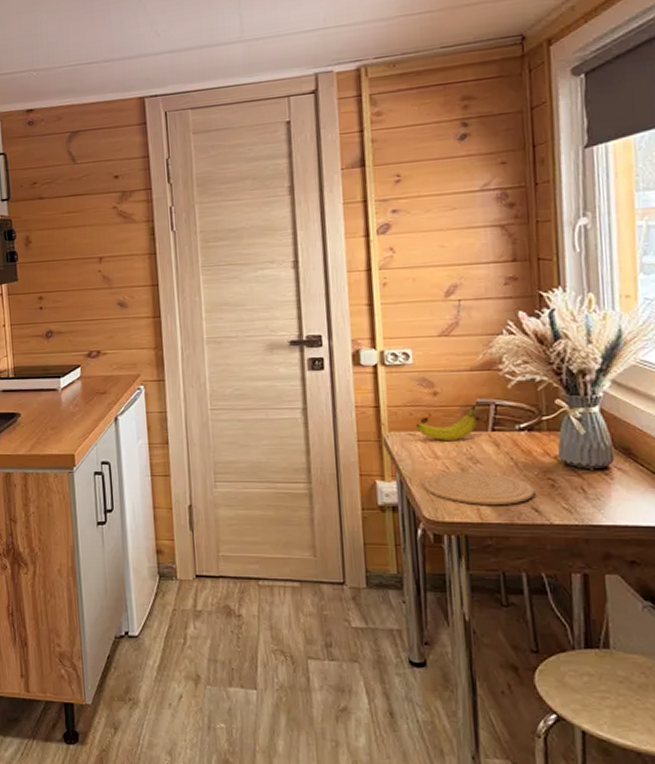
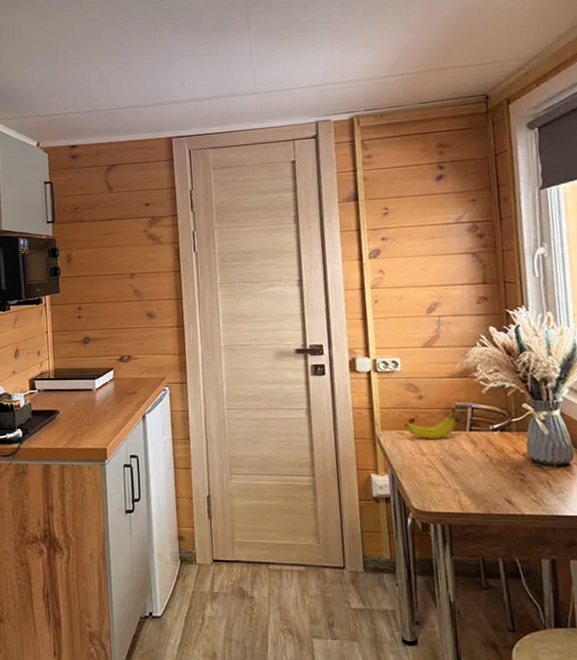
plate: present [422,471,534,505] -> none [411,467,507,497]

